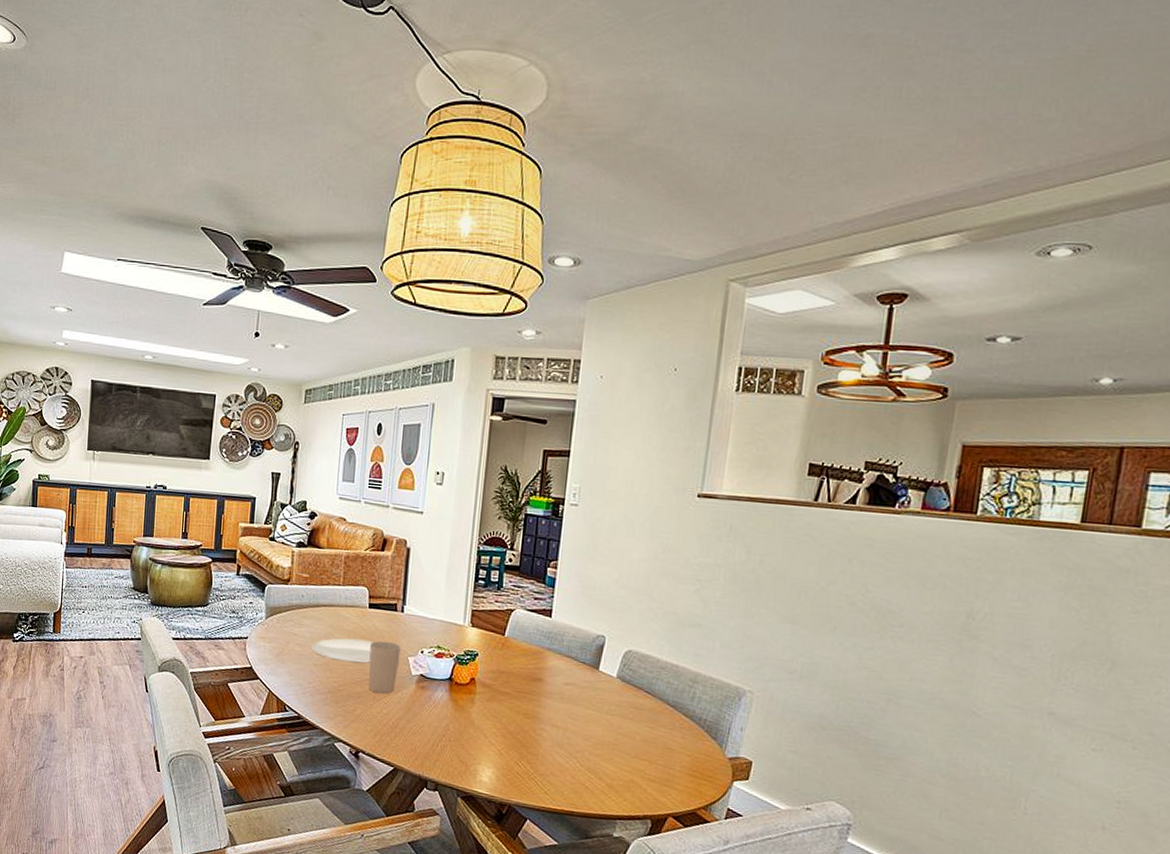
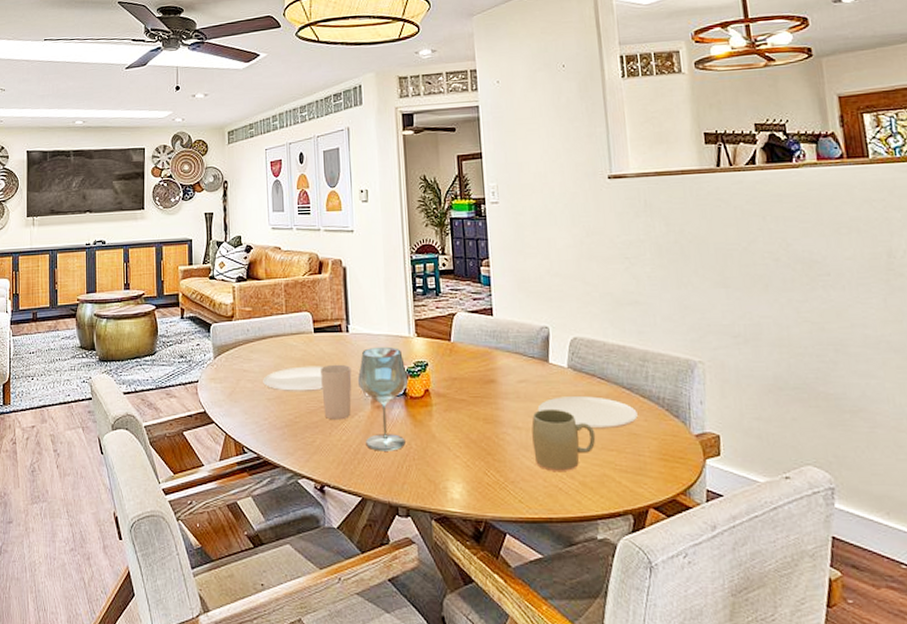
wine glass: none [405,630,457,730] -> present [357,346,409,451]
mug: none [567,712,631,773] -> present [531,408,596,471]
plate: none [579,703,676,741] -> present [537,396,638,429]

